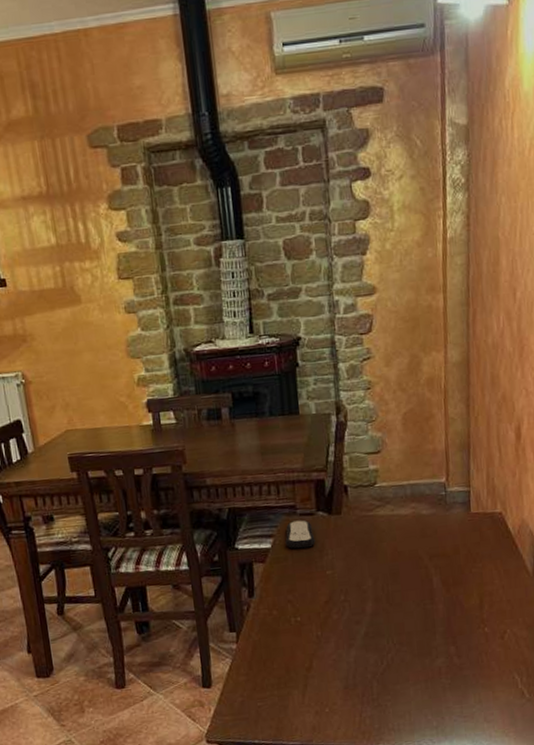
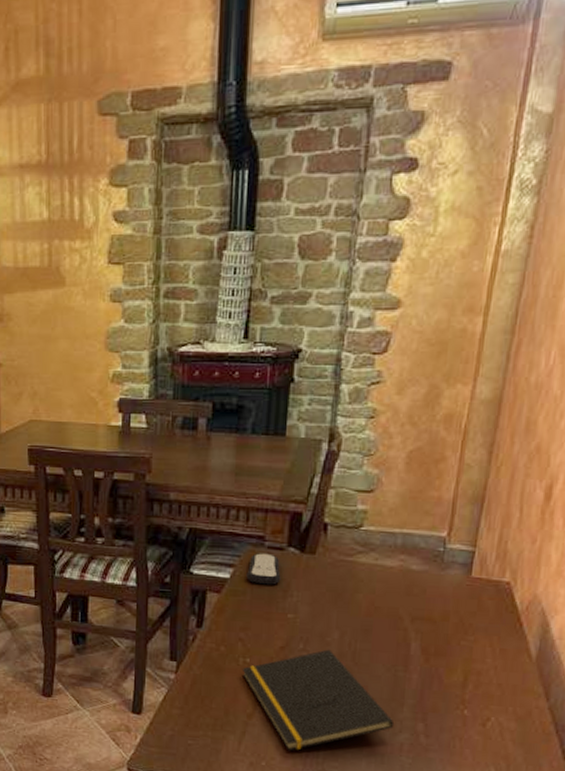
notepad: none [294,596,431,694] -> present [242,649,395,751]

